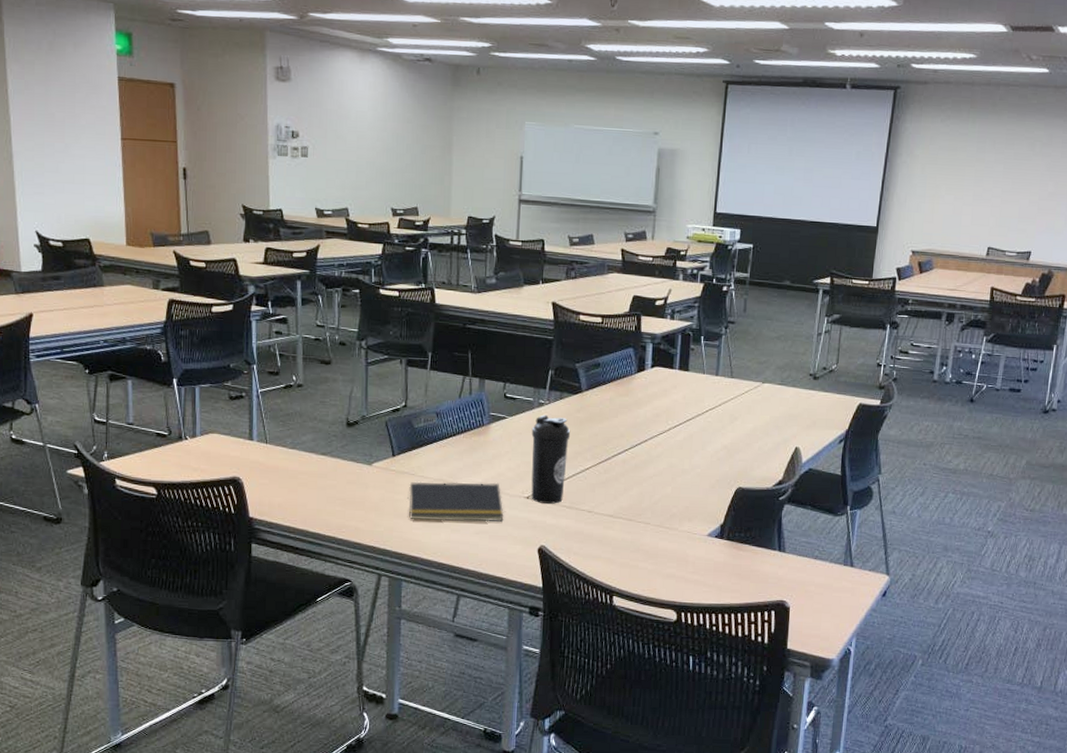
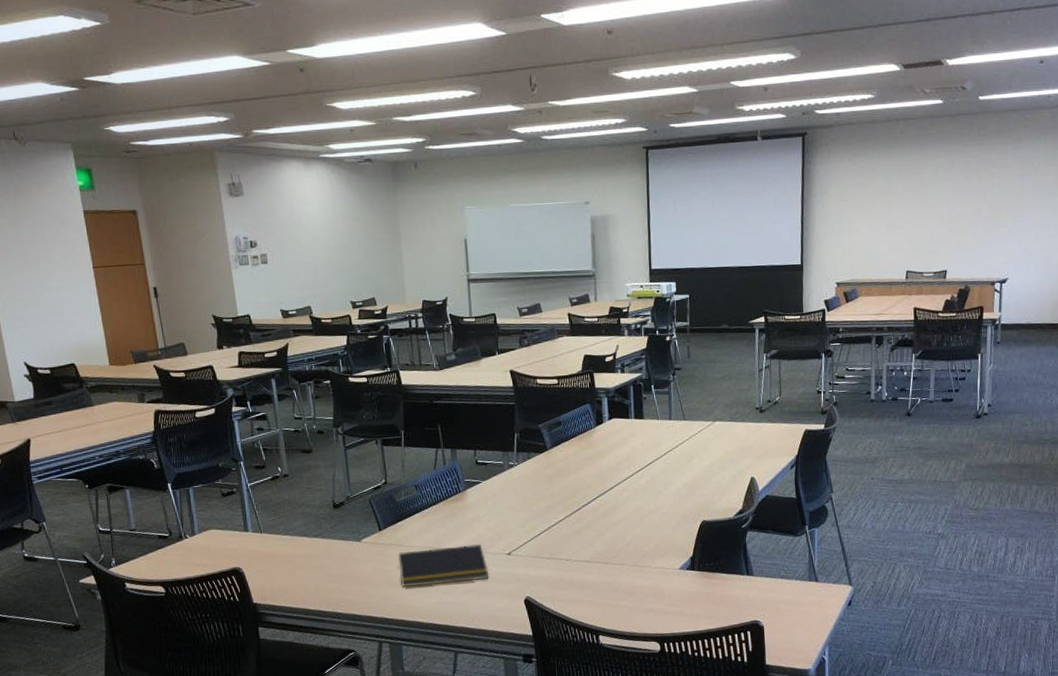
water bottle: present [531,414,571,504] -> none [505,475,542,558]

